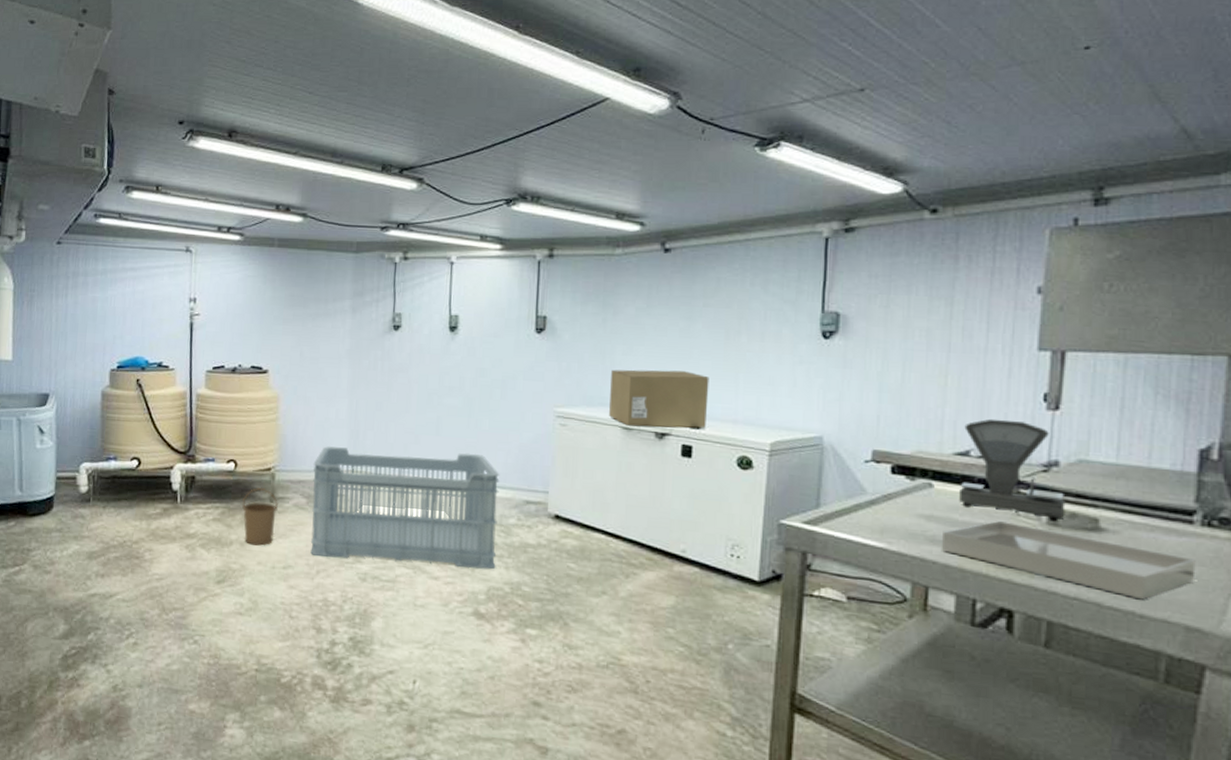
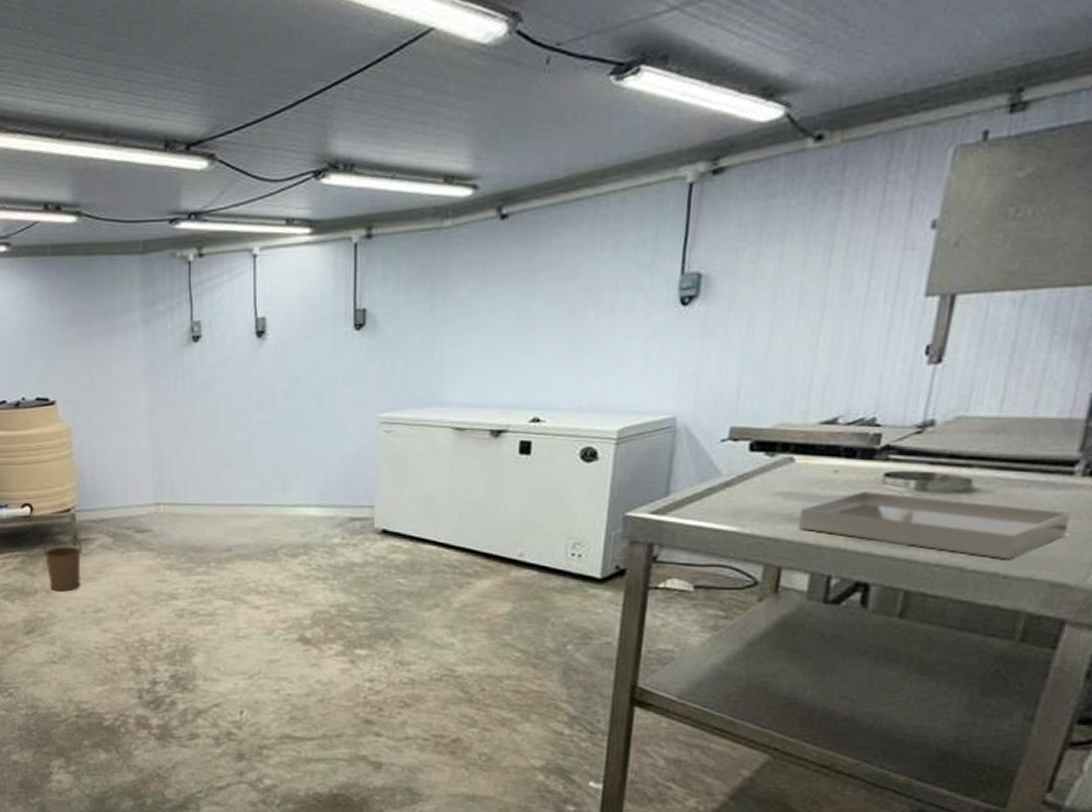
plastic crate: present [310,446,500,570] -> none [115,472,321,597]
box: present [609,369,709,429] -> none [439,358,551,426]
scale: present [959,418,1066,522] -> none [822,379,938,487]

